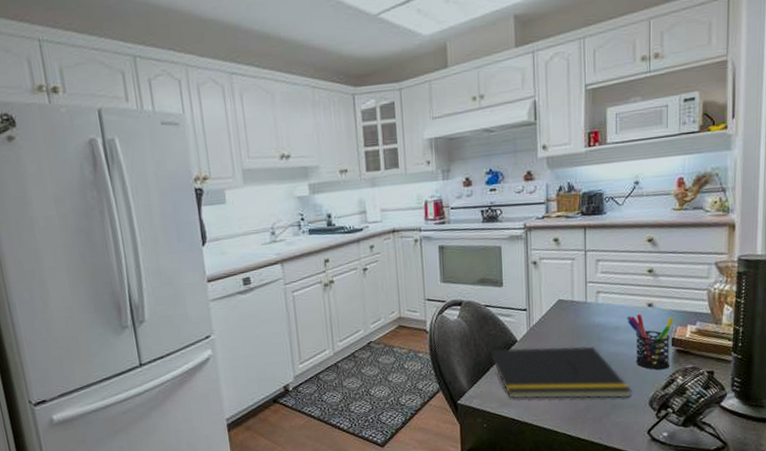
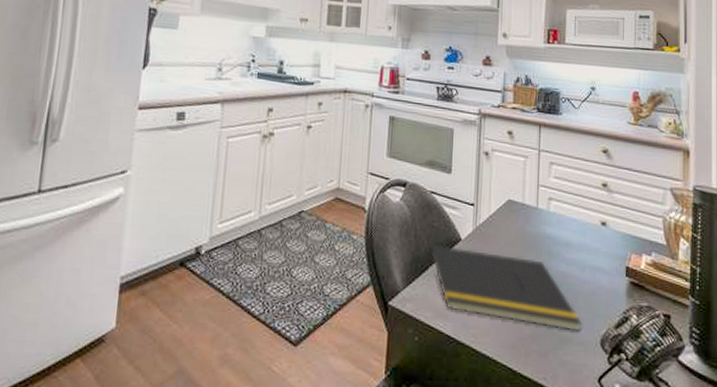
pen holder: present [627,313,674,370] -> none [579,231,629,304]

